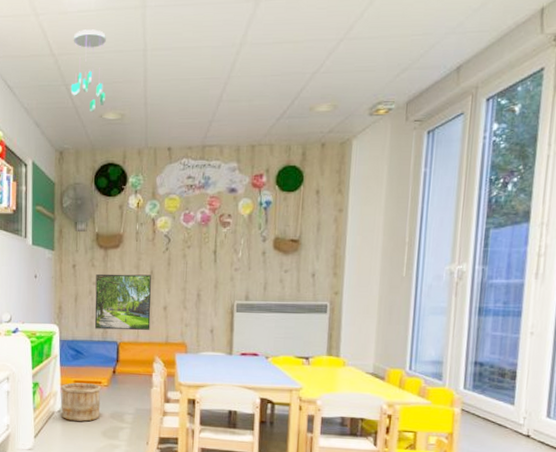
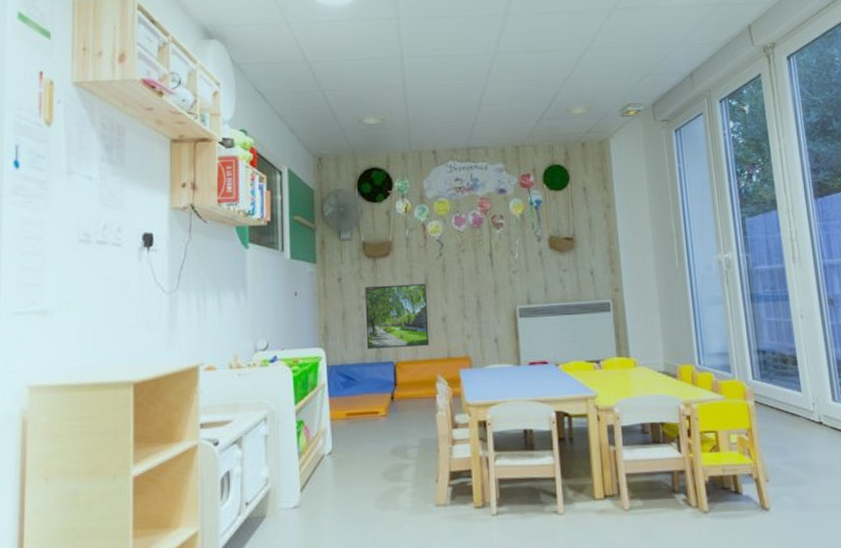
wooden bucket: present [60,382,101,422] -> none [330,415,379,464]
ceiling mobile: present [70,29,106,113] -> none [327,38,364,118]

